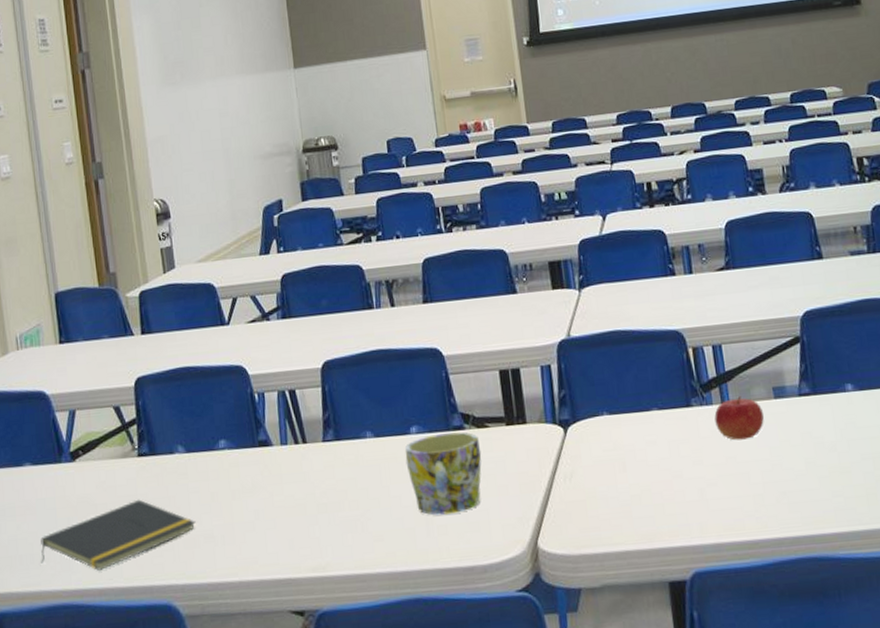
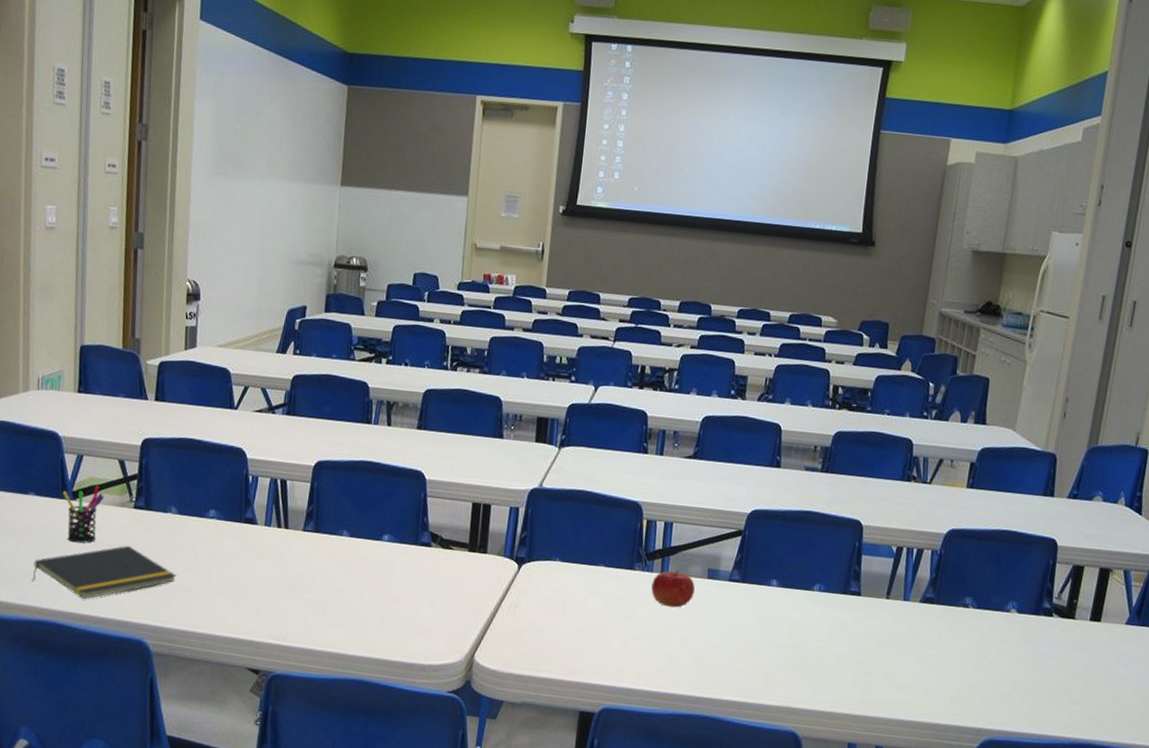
pen holder: none [59,440,105,508] -> present [62,485,104,543]
mug: present [405,432,482,515] -> none [373,545,442,616]

